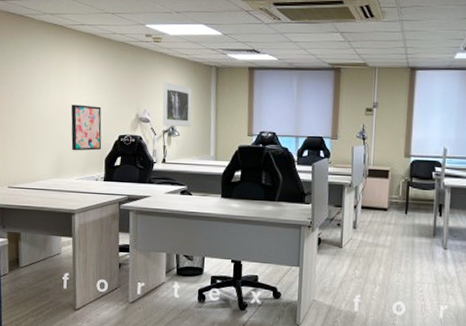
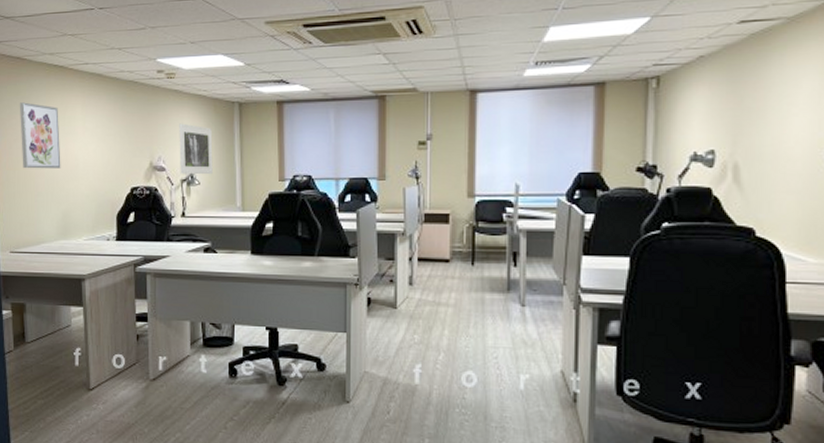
wall art: none [21,55,57,116] -> present [19,102,61,169]
wall art: present [71,104,102,151] -> none [76,154,112,208]

